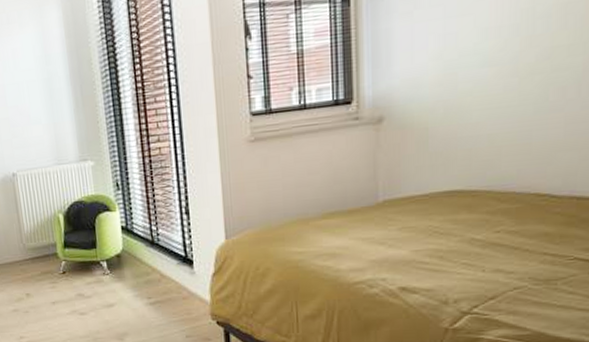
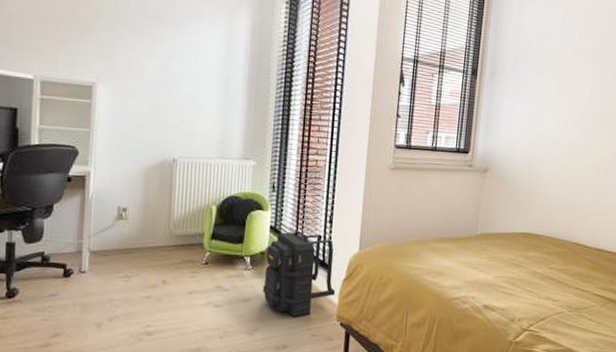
backpack: none [121,227,206,320] -> present [263,230,336,318]

